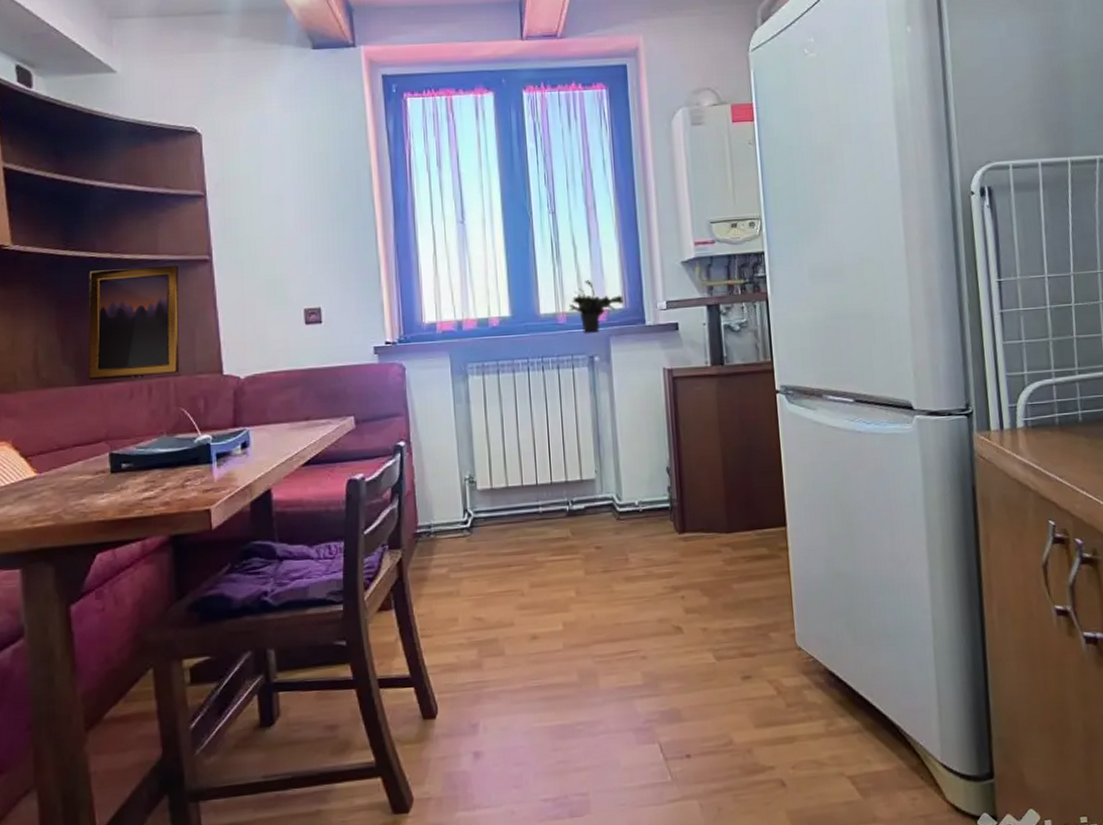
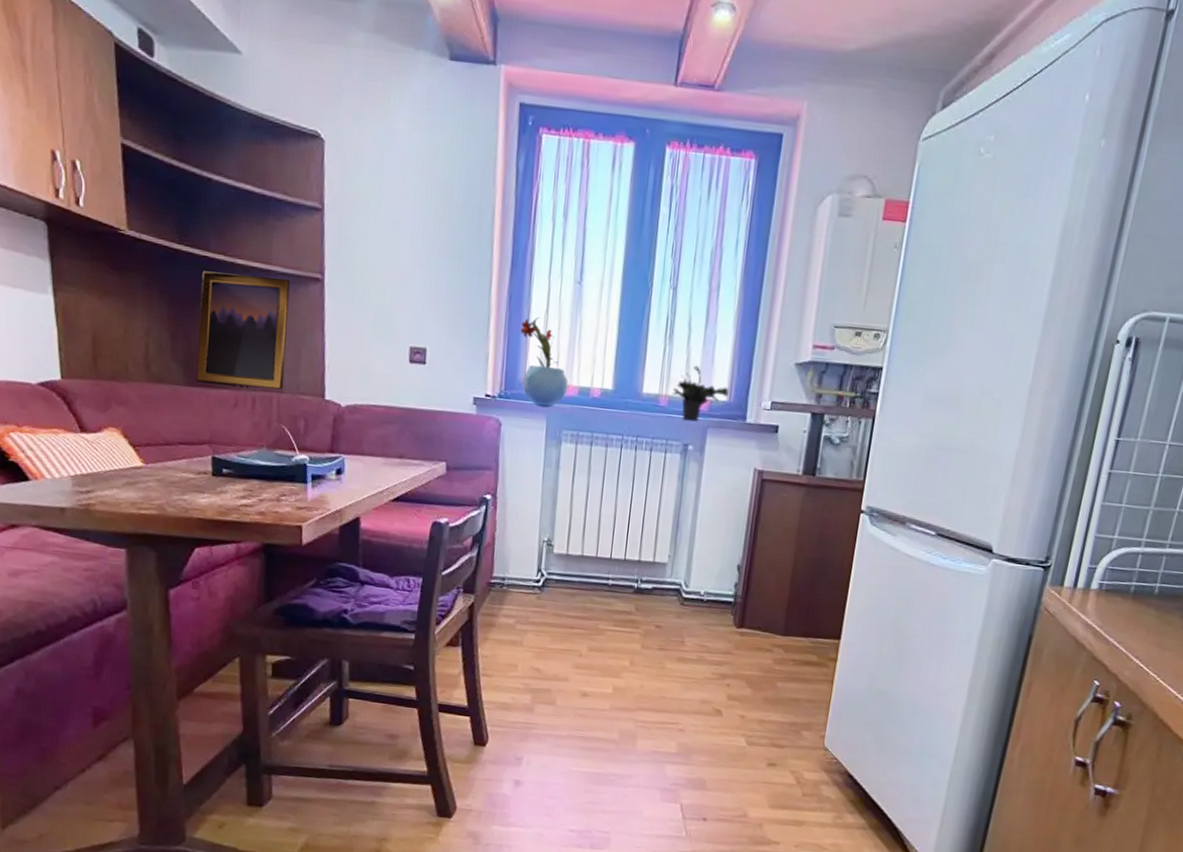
potted flower: none [410,260,466,345] -> present [519,317,569,408]

